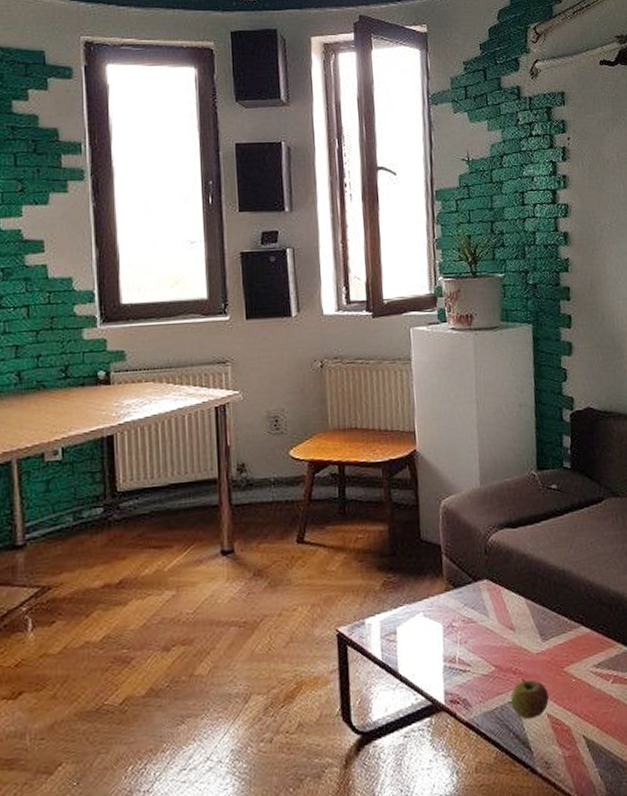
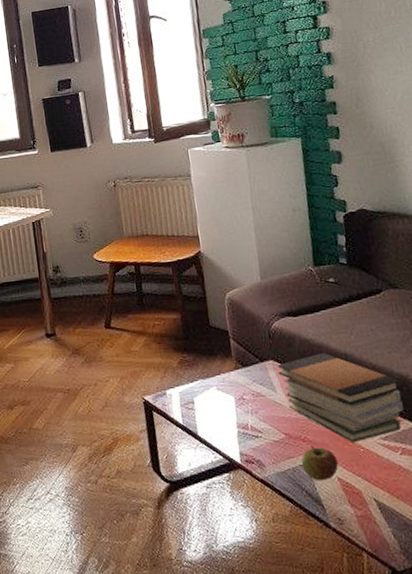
book stack: none [491,570,618,673] -> present [277,353,404,443]

